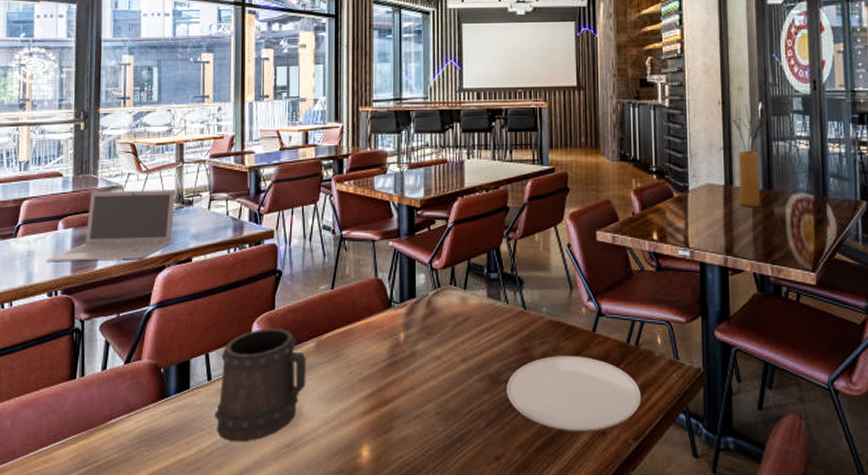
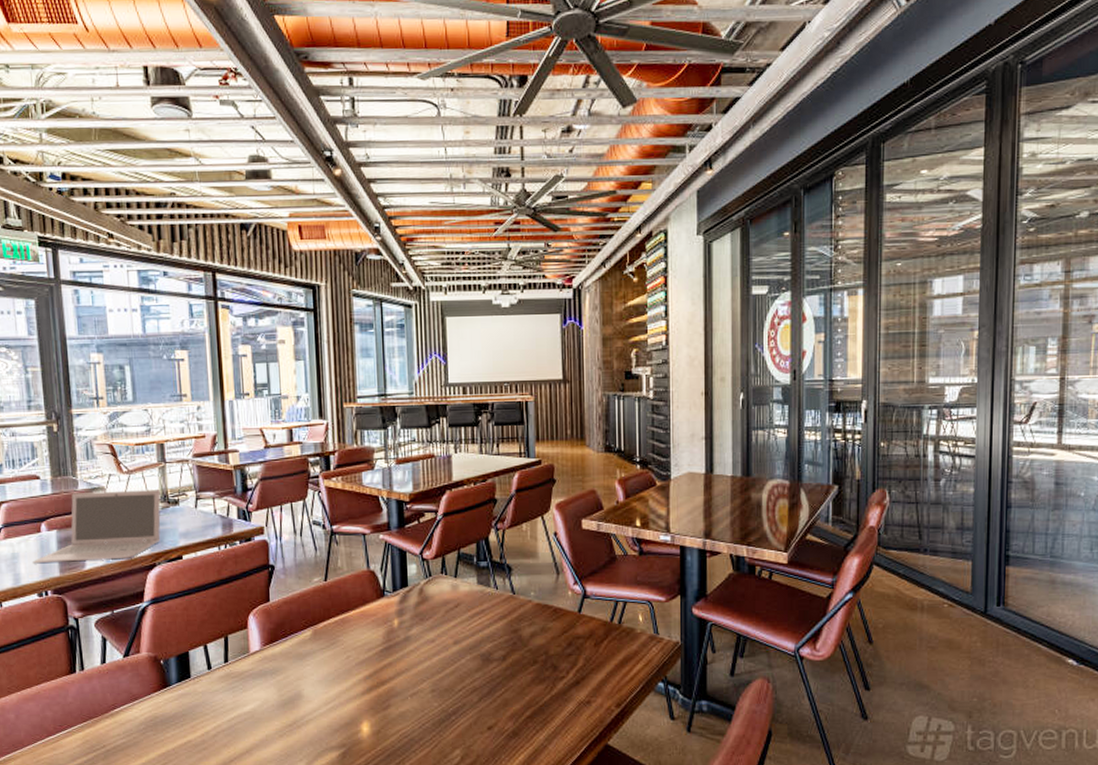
beer mug: present [215,328,306,442] -> none [217,620,305,724]
plate: present [506,356,642,432] -> none [497,635,624,702]
vase: present [733,104,770,208] -> none [716,394,751,494]

